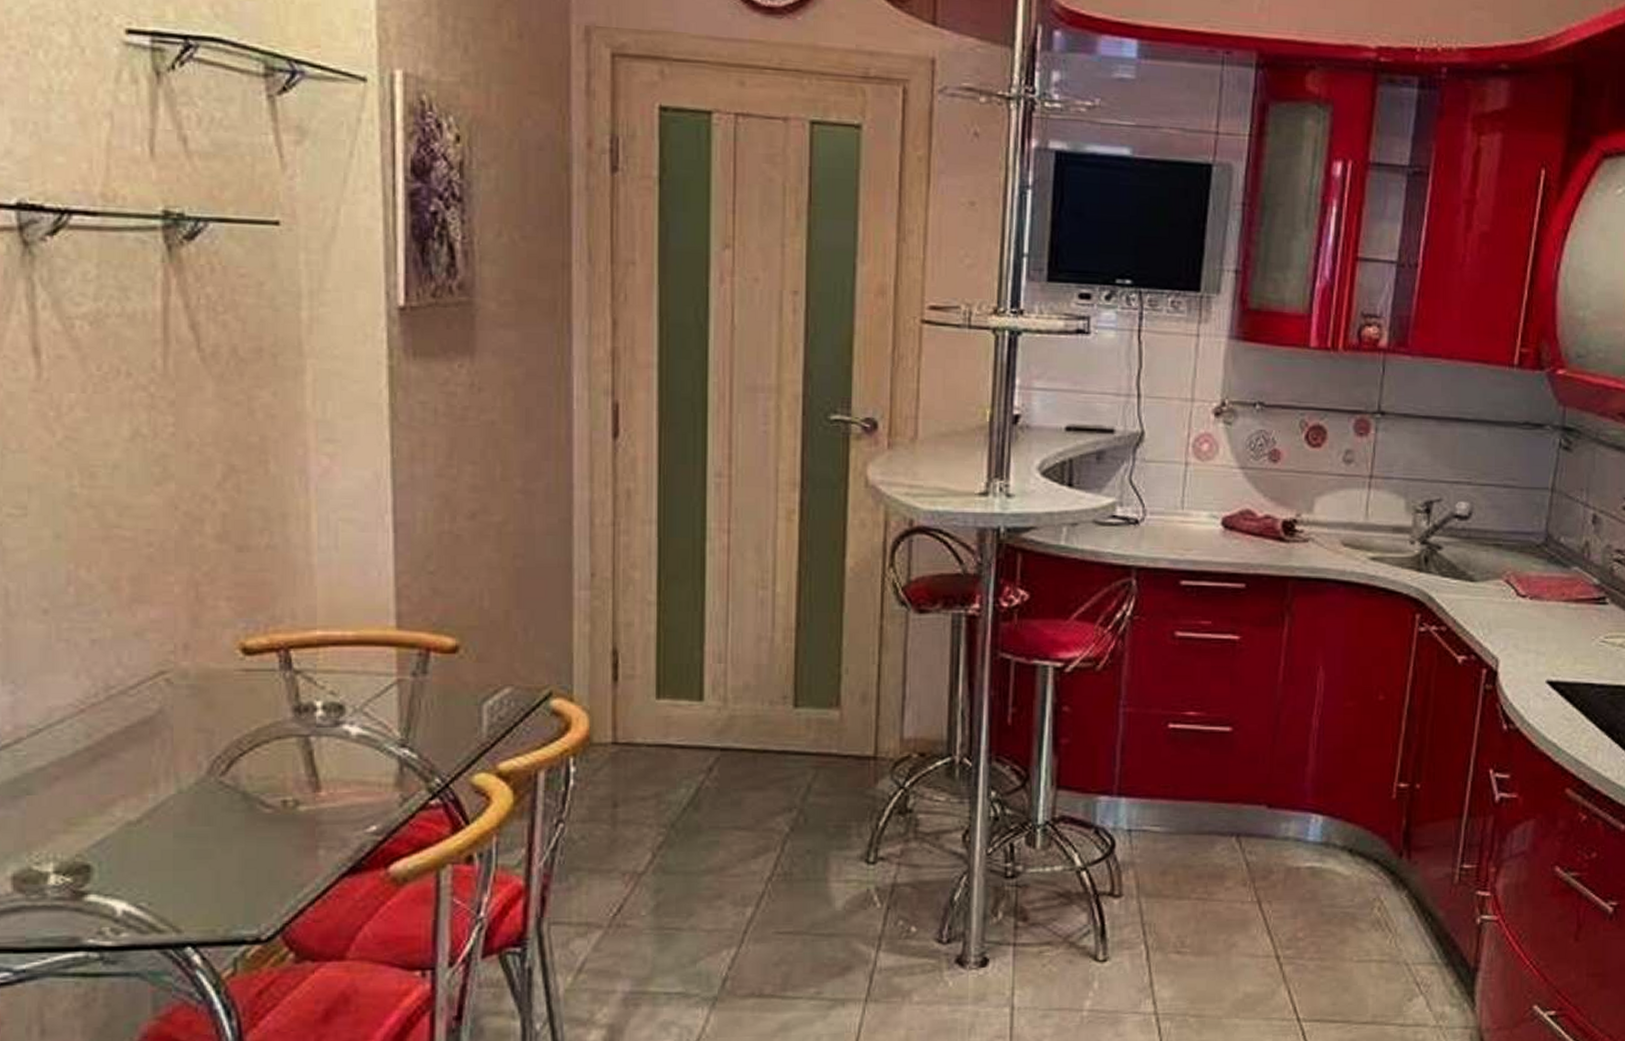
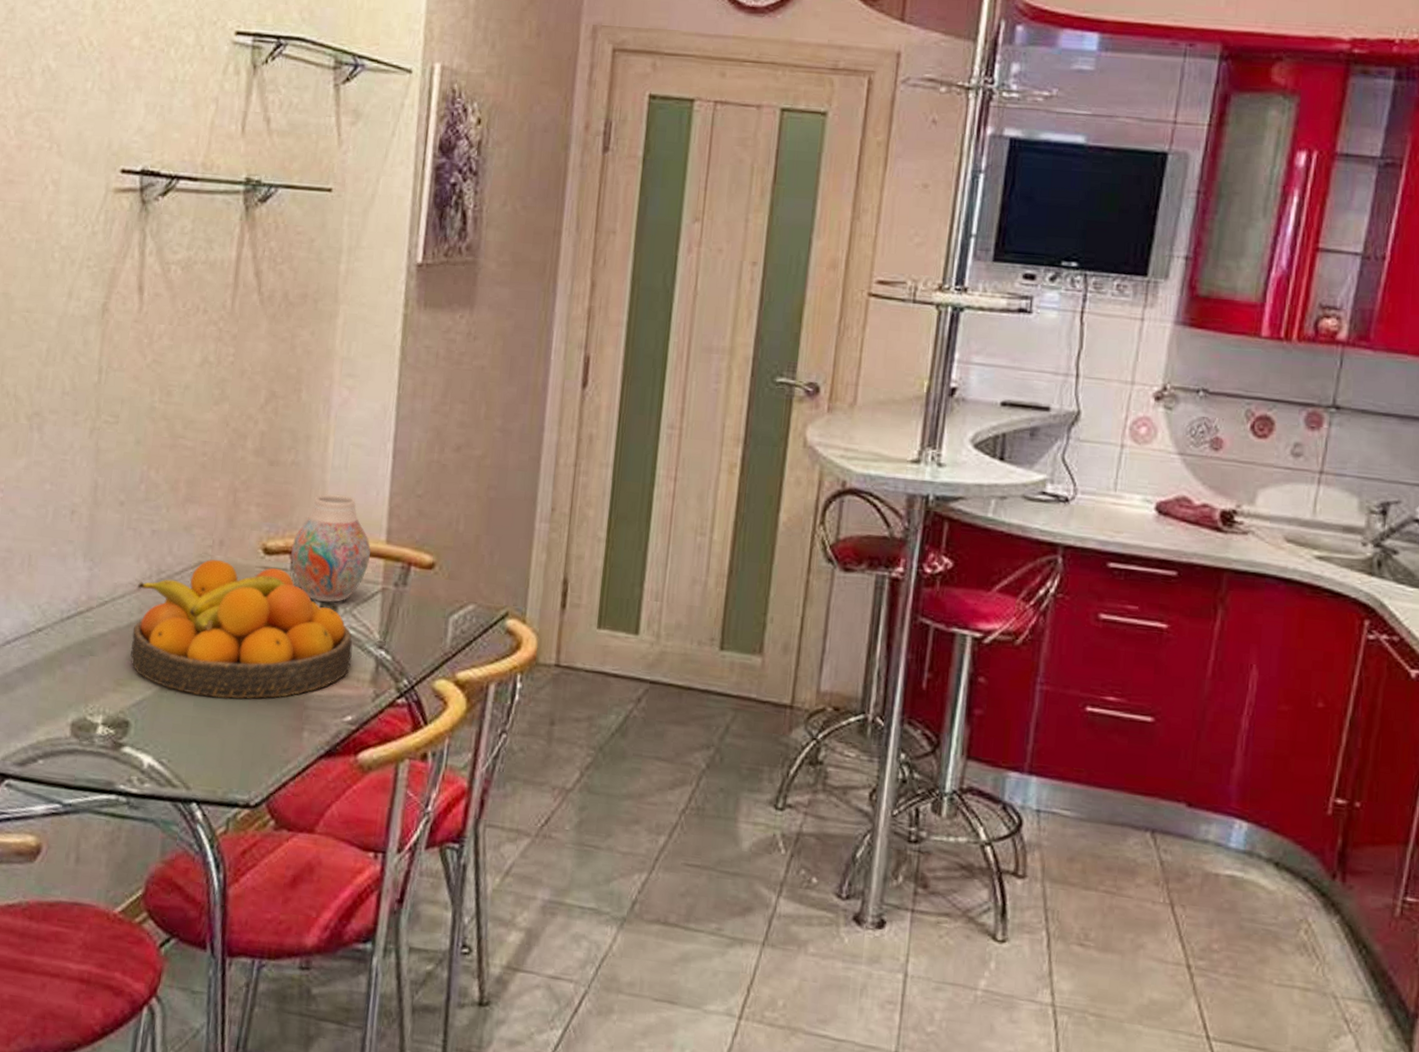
fruit bowl: none [79,666,368,825] -> present [130,559,353,699]
vase: none [278,578,378,703] -> present [291,493,371,603]

